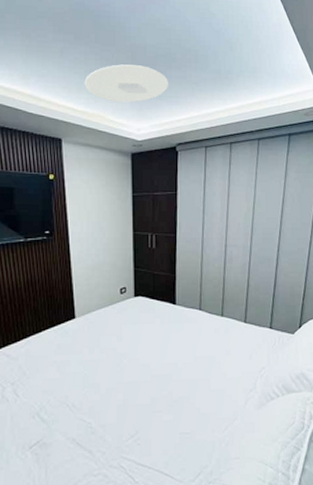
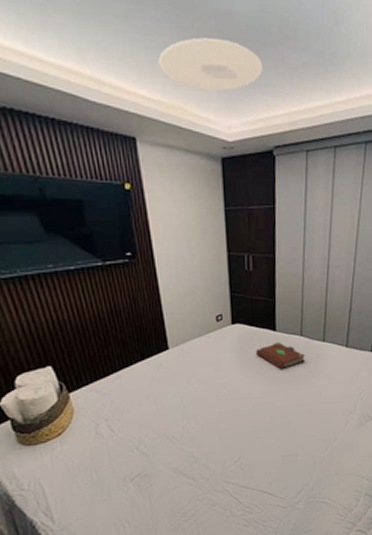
book: none [157,315,204,343] -> present [256,342,305,370]

